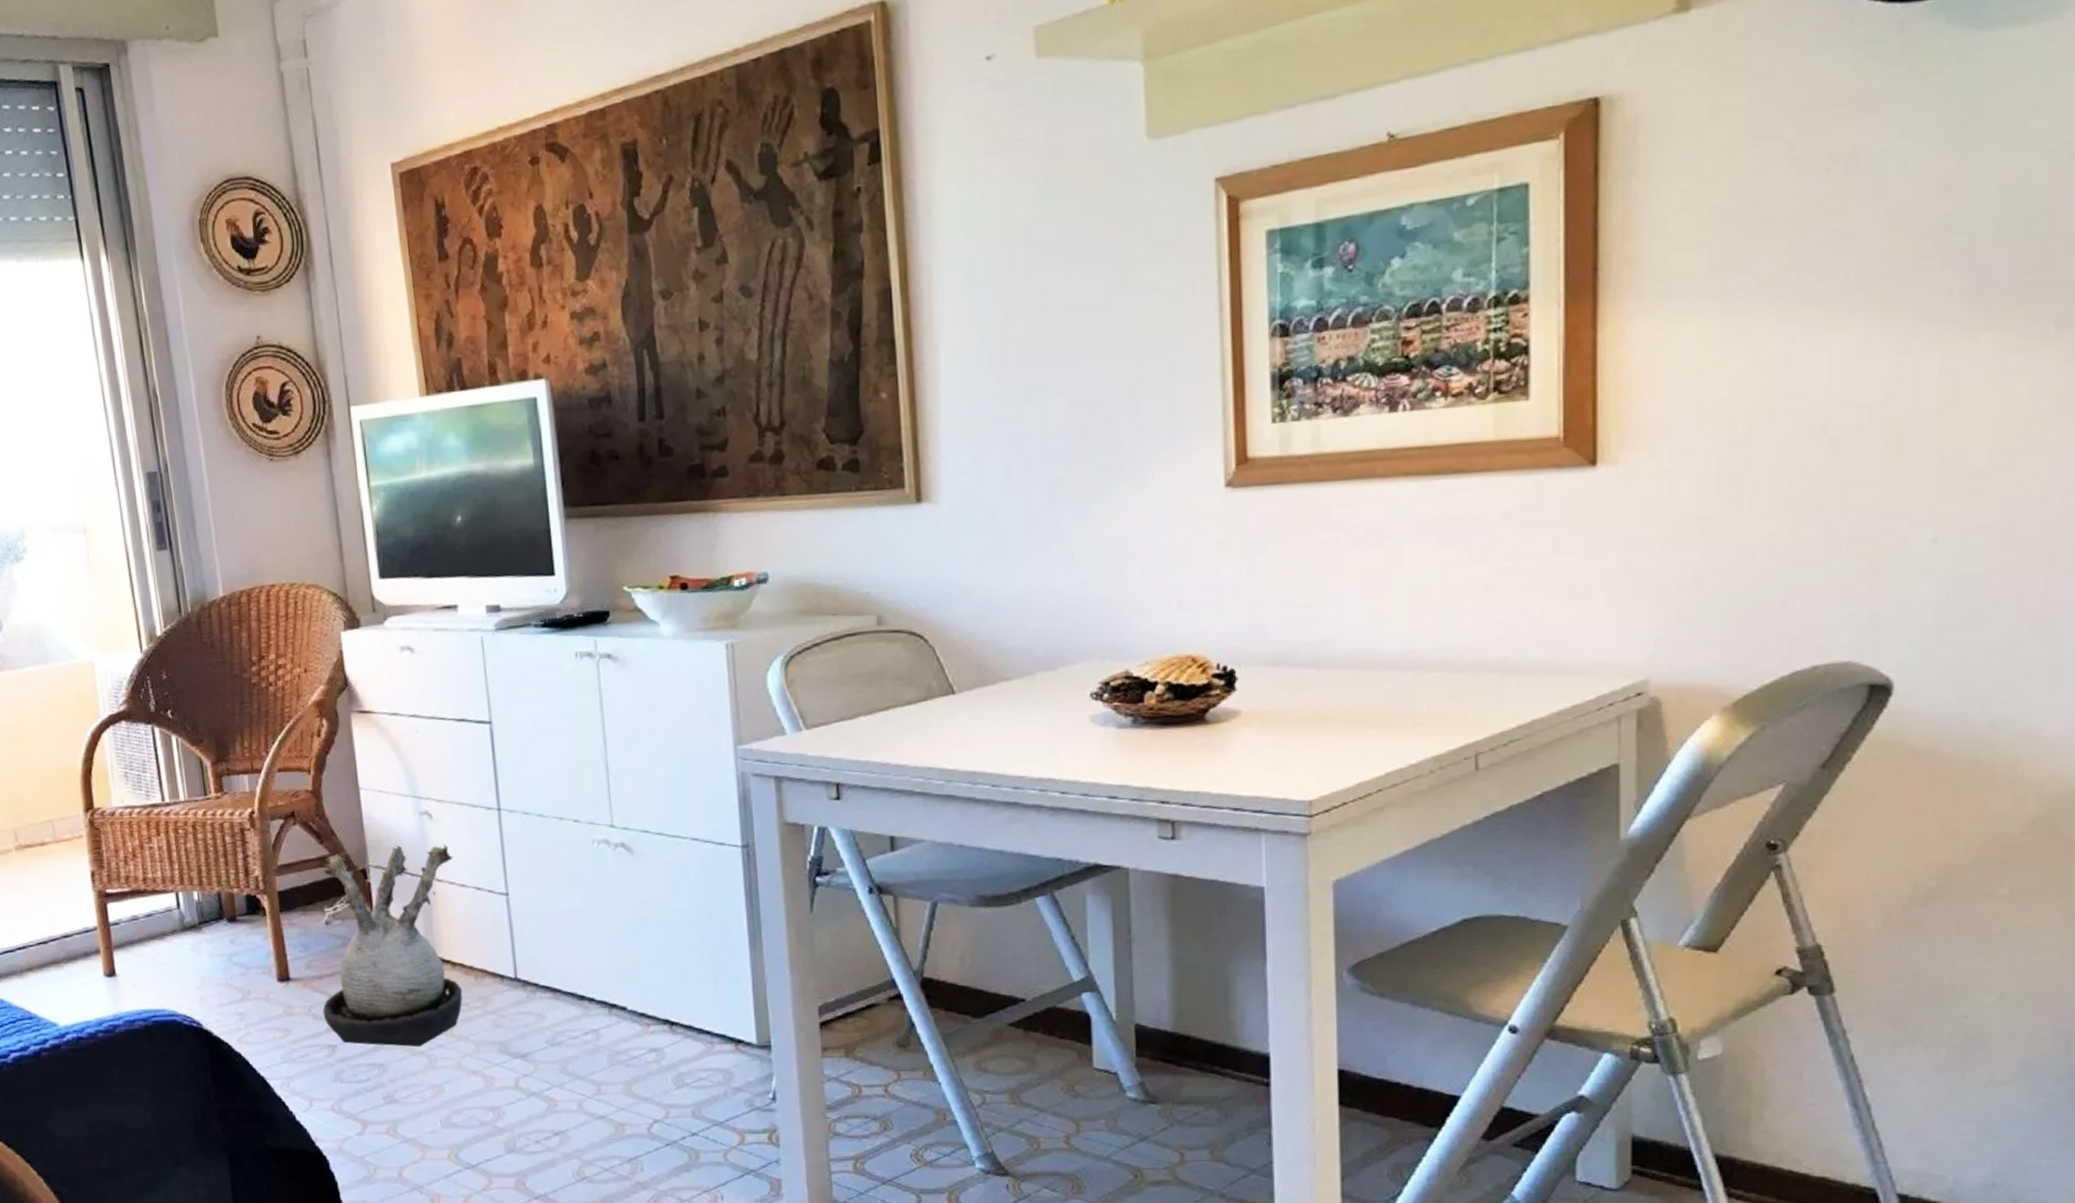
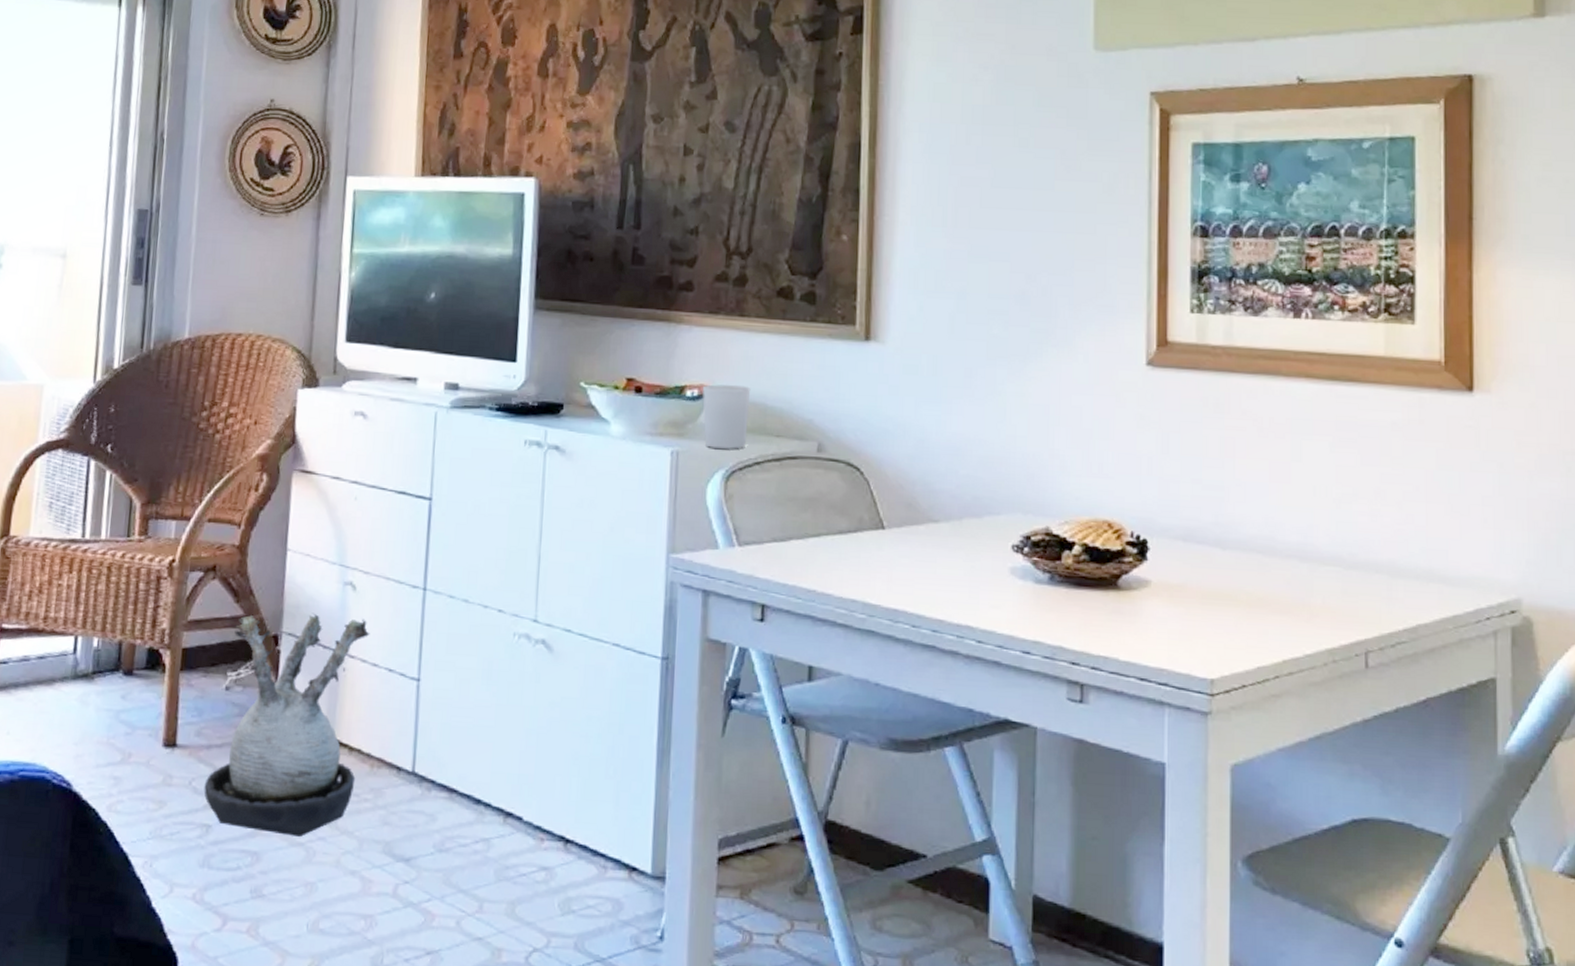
candle holder: none [749,567,803,636] -> present [702,384,751,449]

